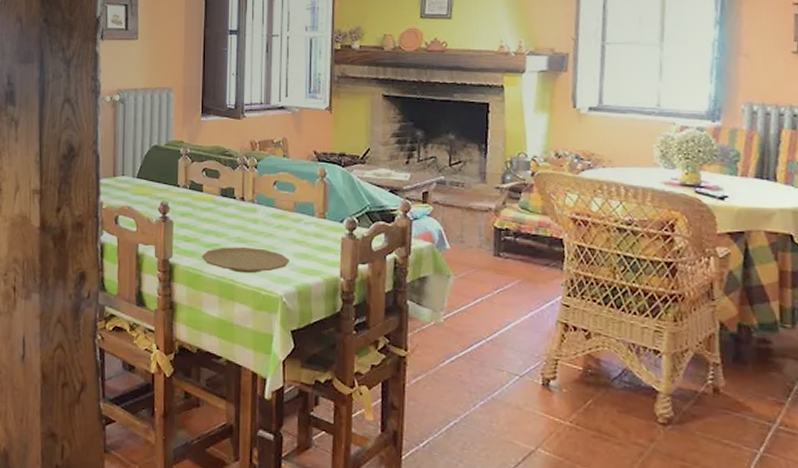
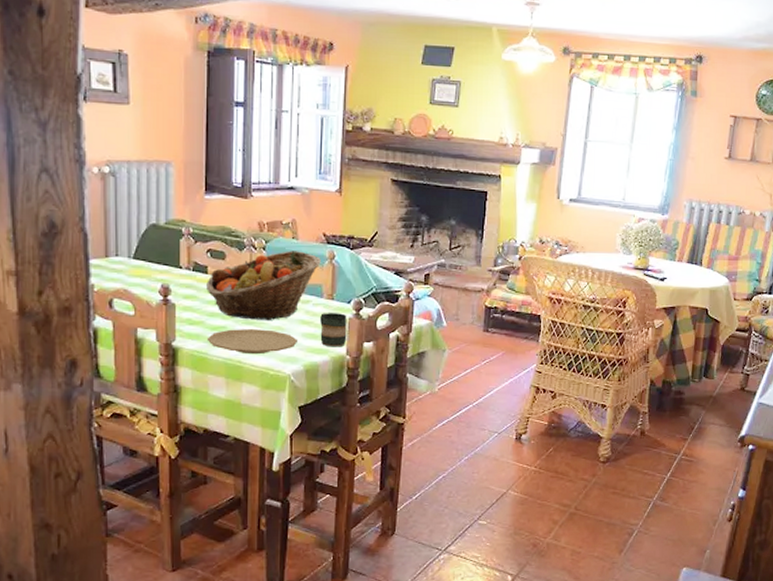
fruit basket: none [202,169,312,239] -> present [207,251,321,320]
mug: none [312,232,340,269] -> present [320,313,347,347]

